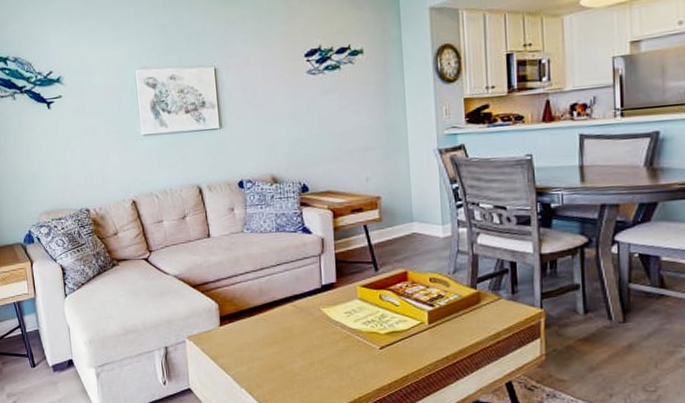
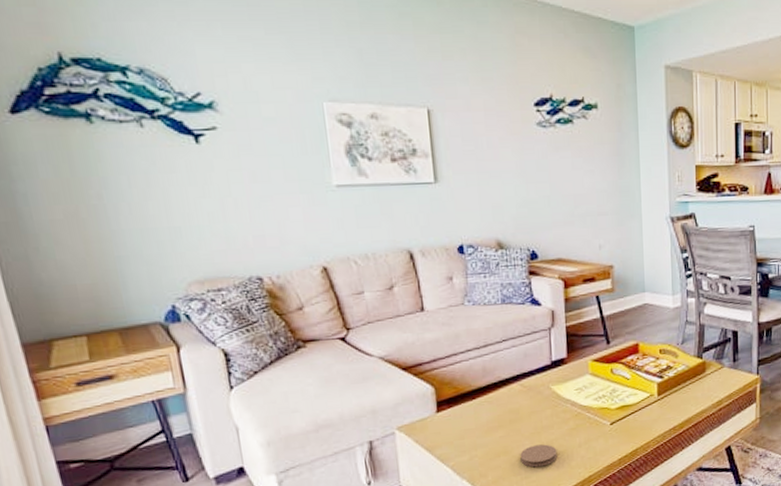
coaster: none [293,362,328,384] -> present [520,444,558,468]

